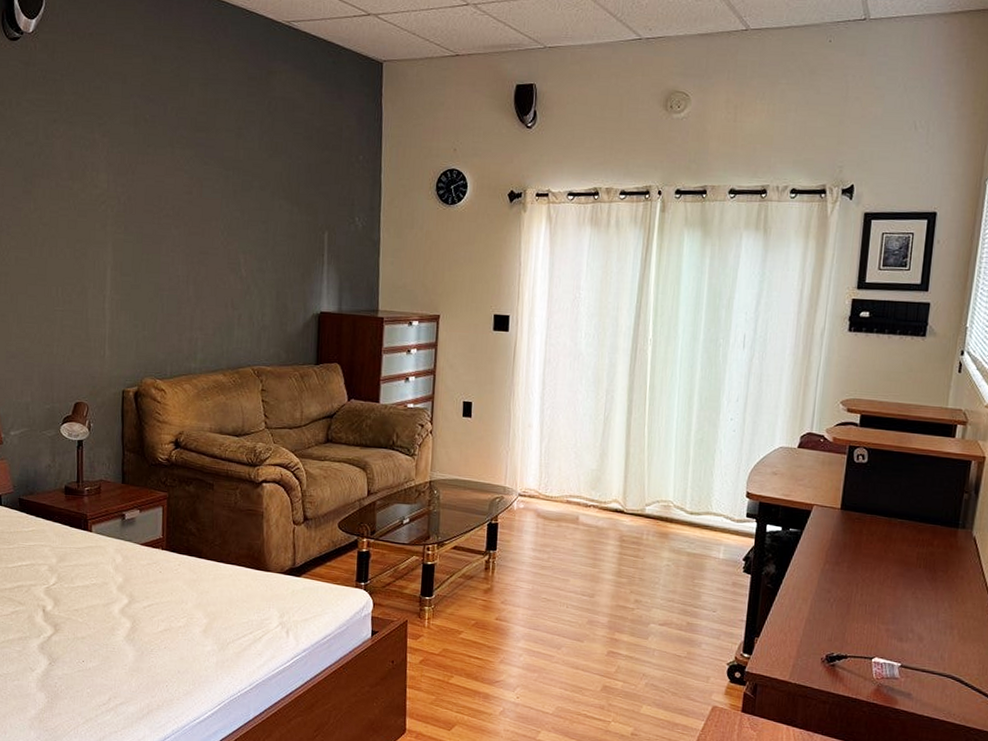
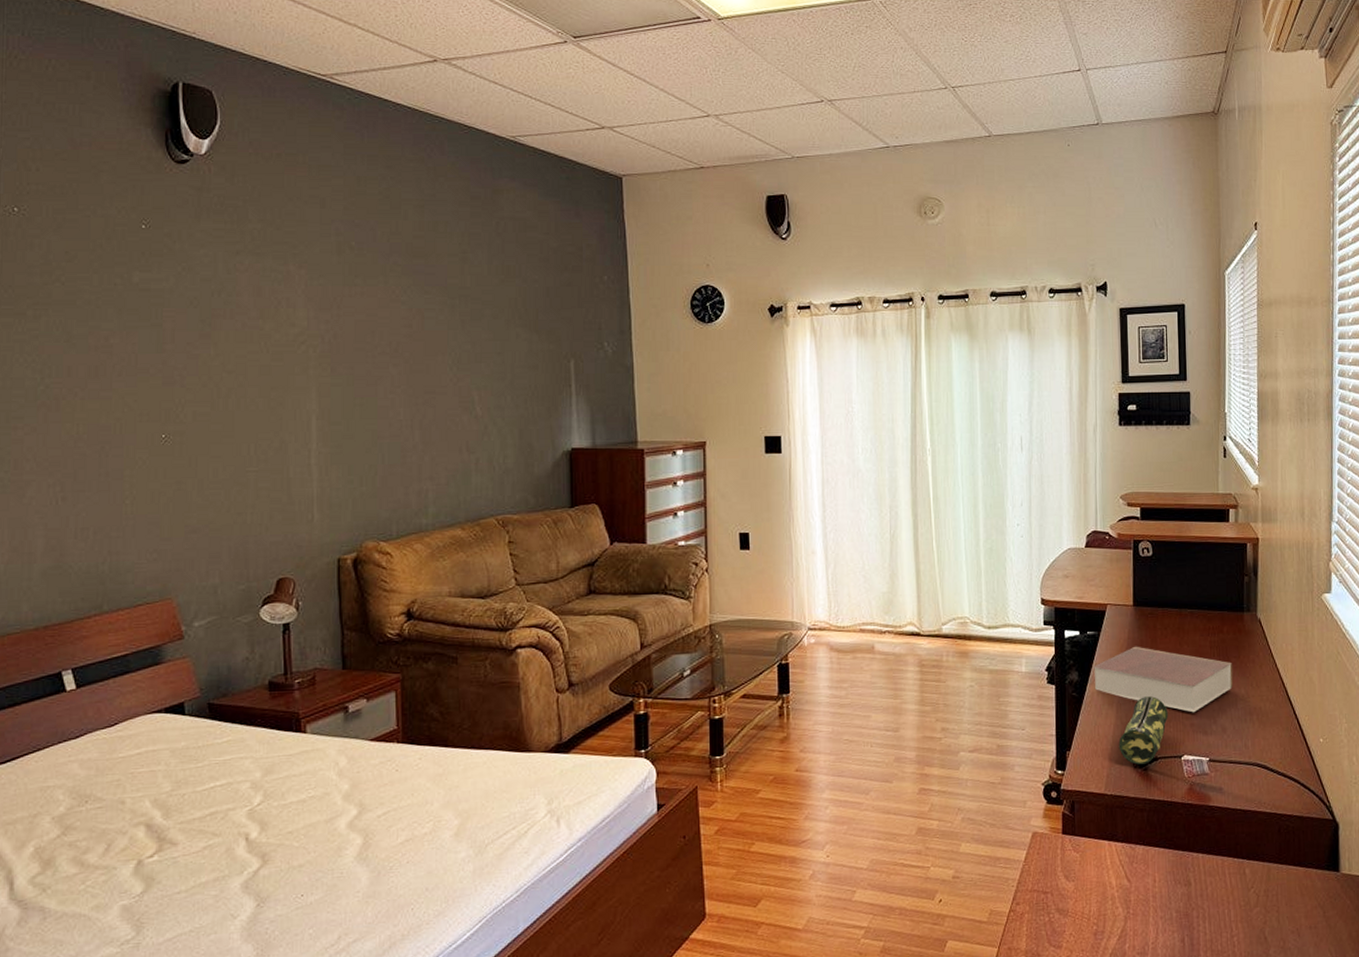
book: none [791,548,939,619] -> present [1092,646,1233,713]
pencil case: none [808,597,864,661] -> present [1118,696,1168,765]

